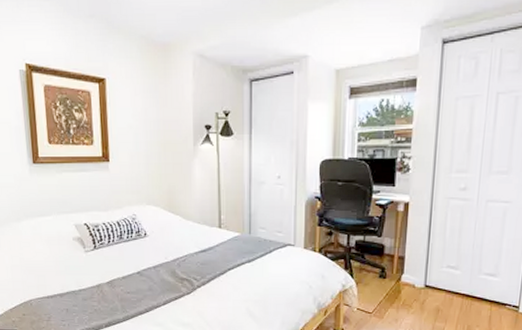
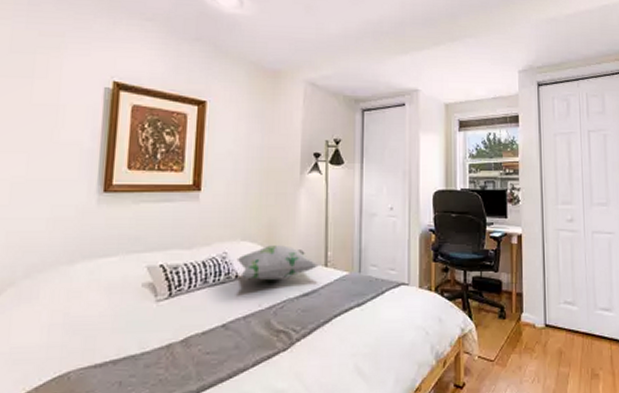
decorative pillow: none [144,209,214,239] -> present [236,245,319,281]

